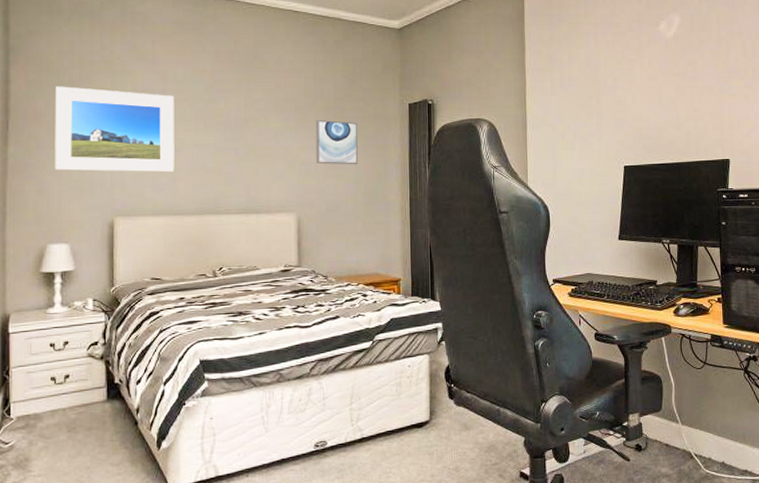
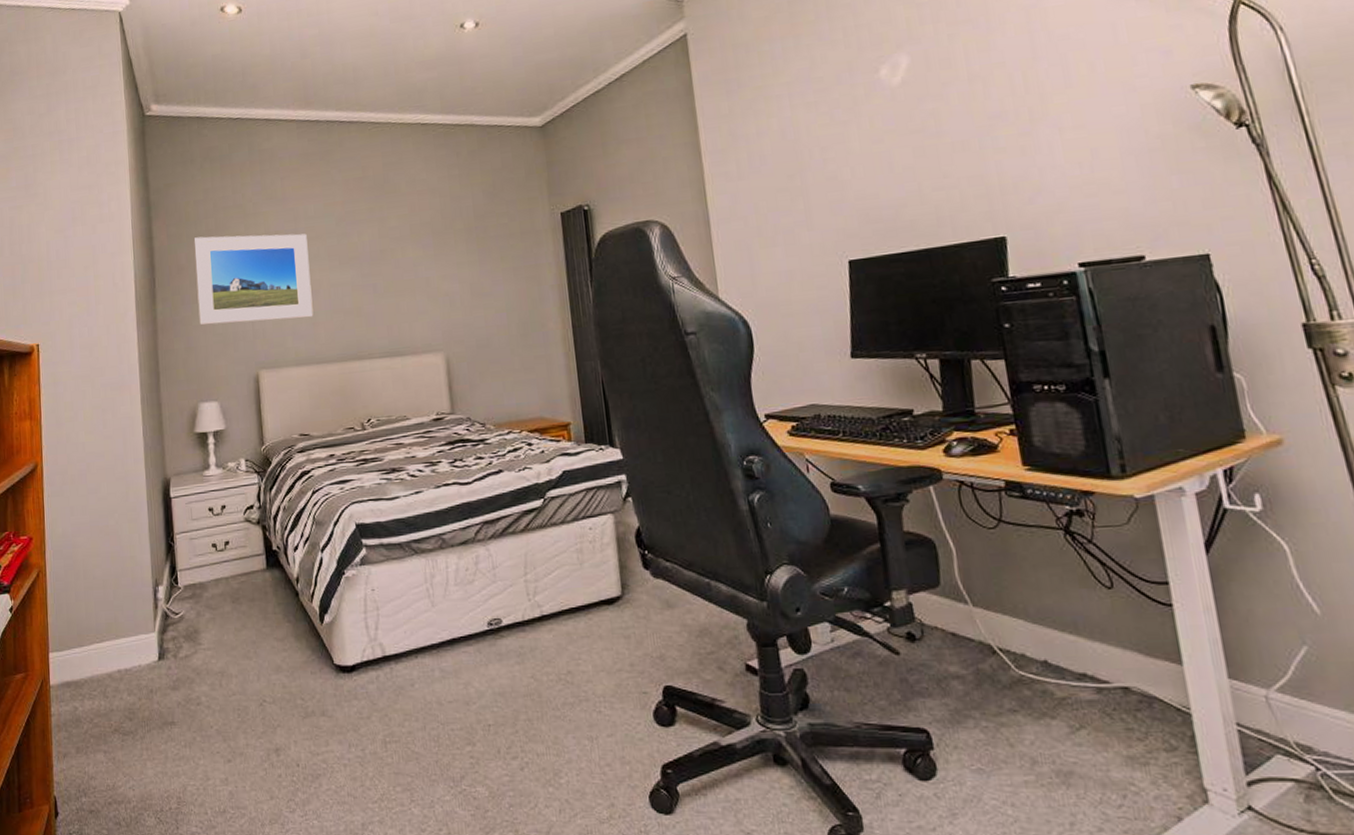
wall art: present [315,120,358,165] -> none [456,241,508,294]

